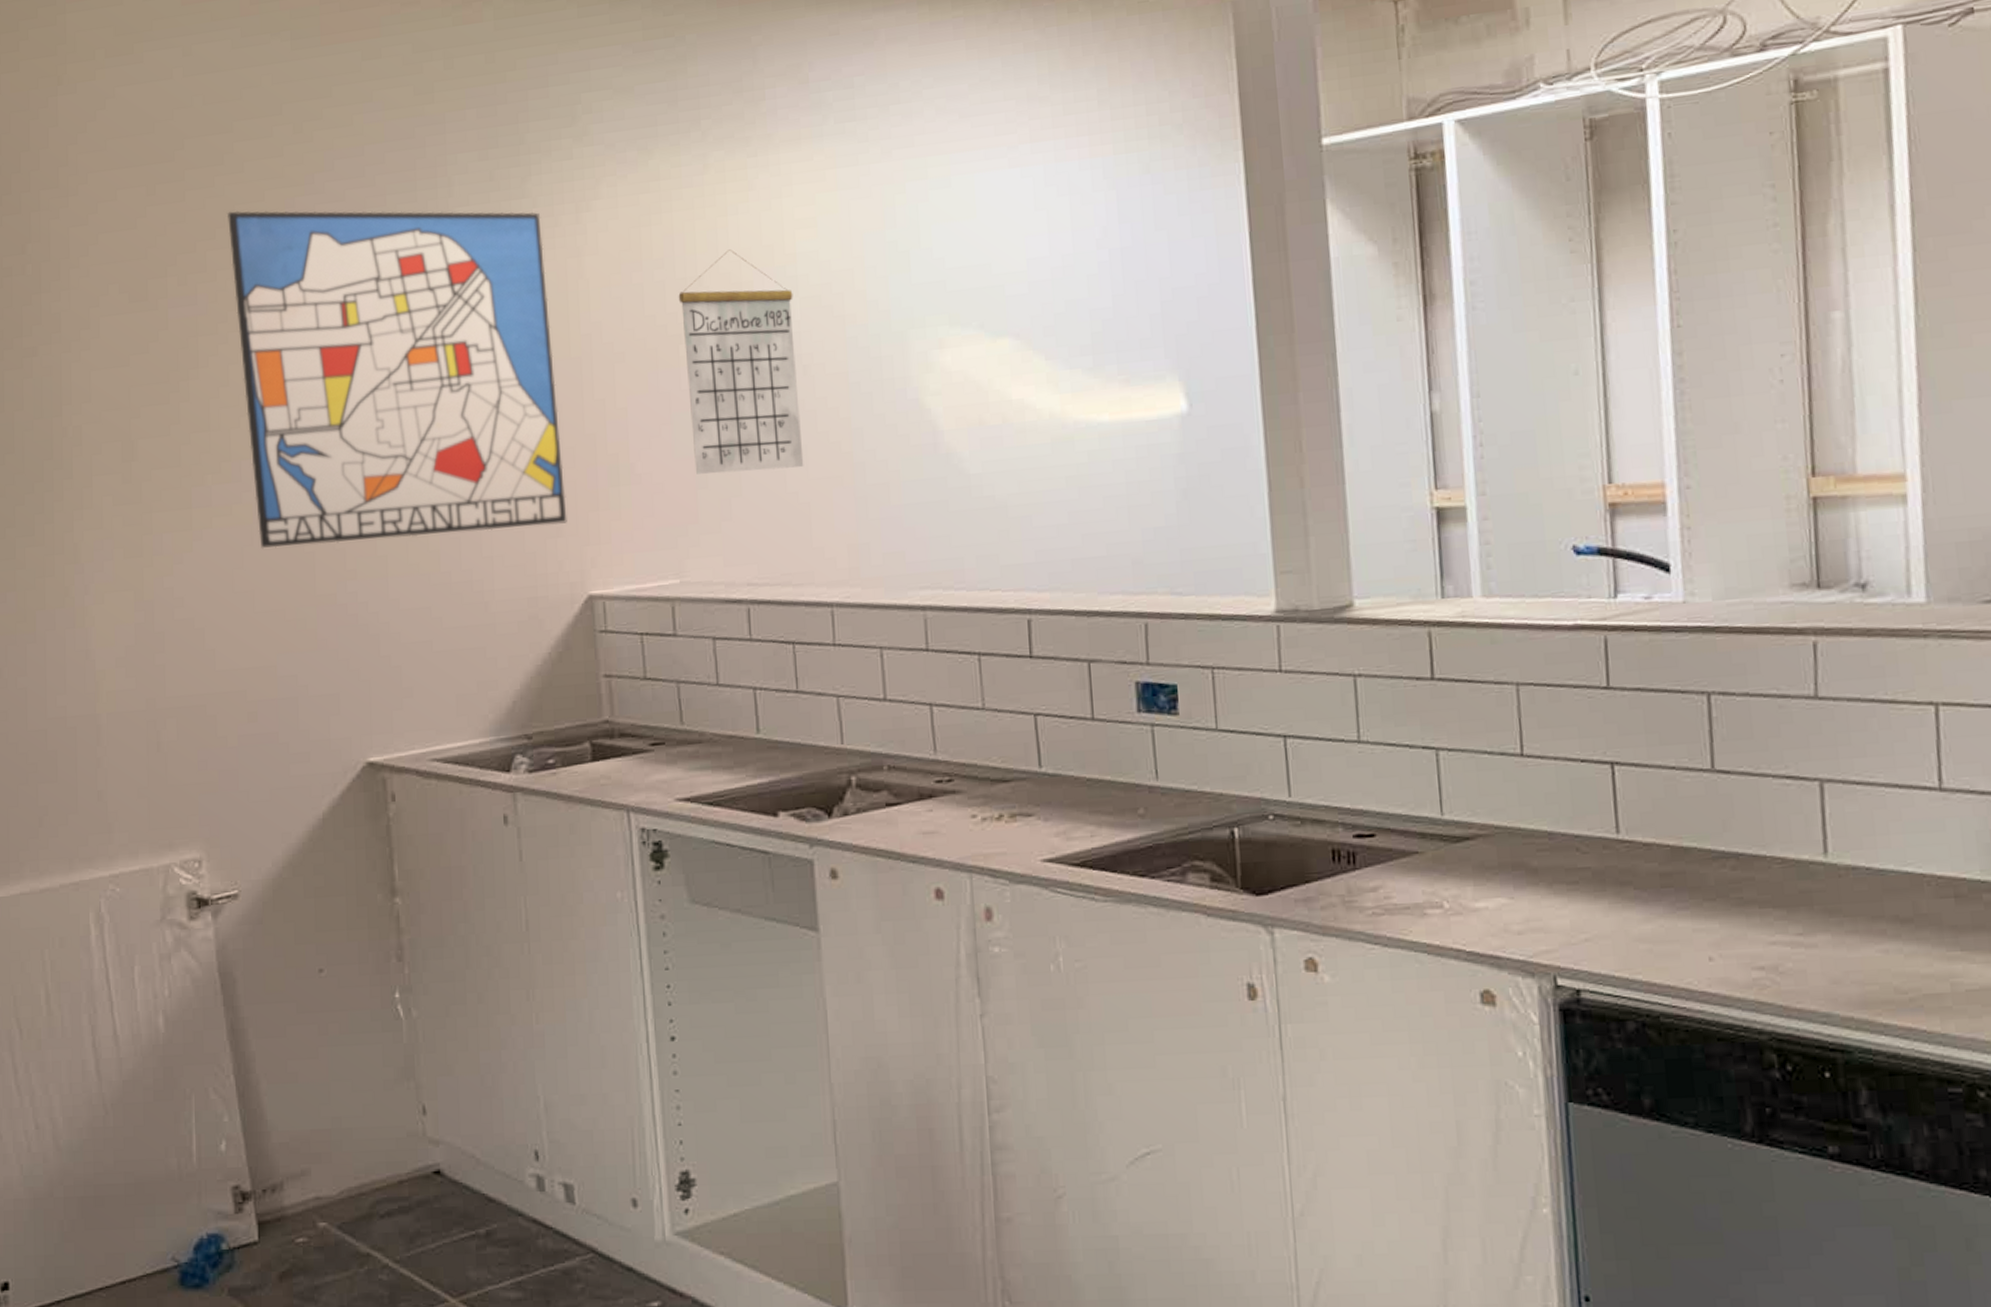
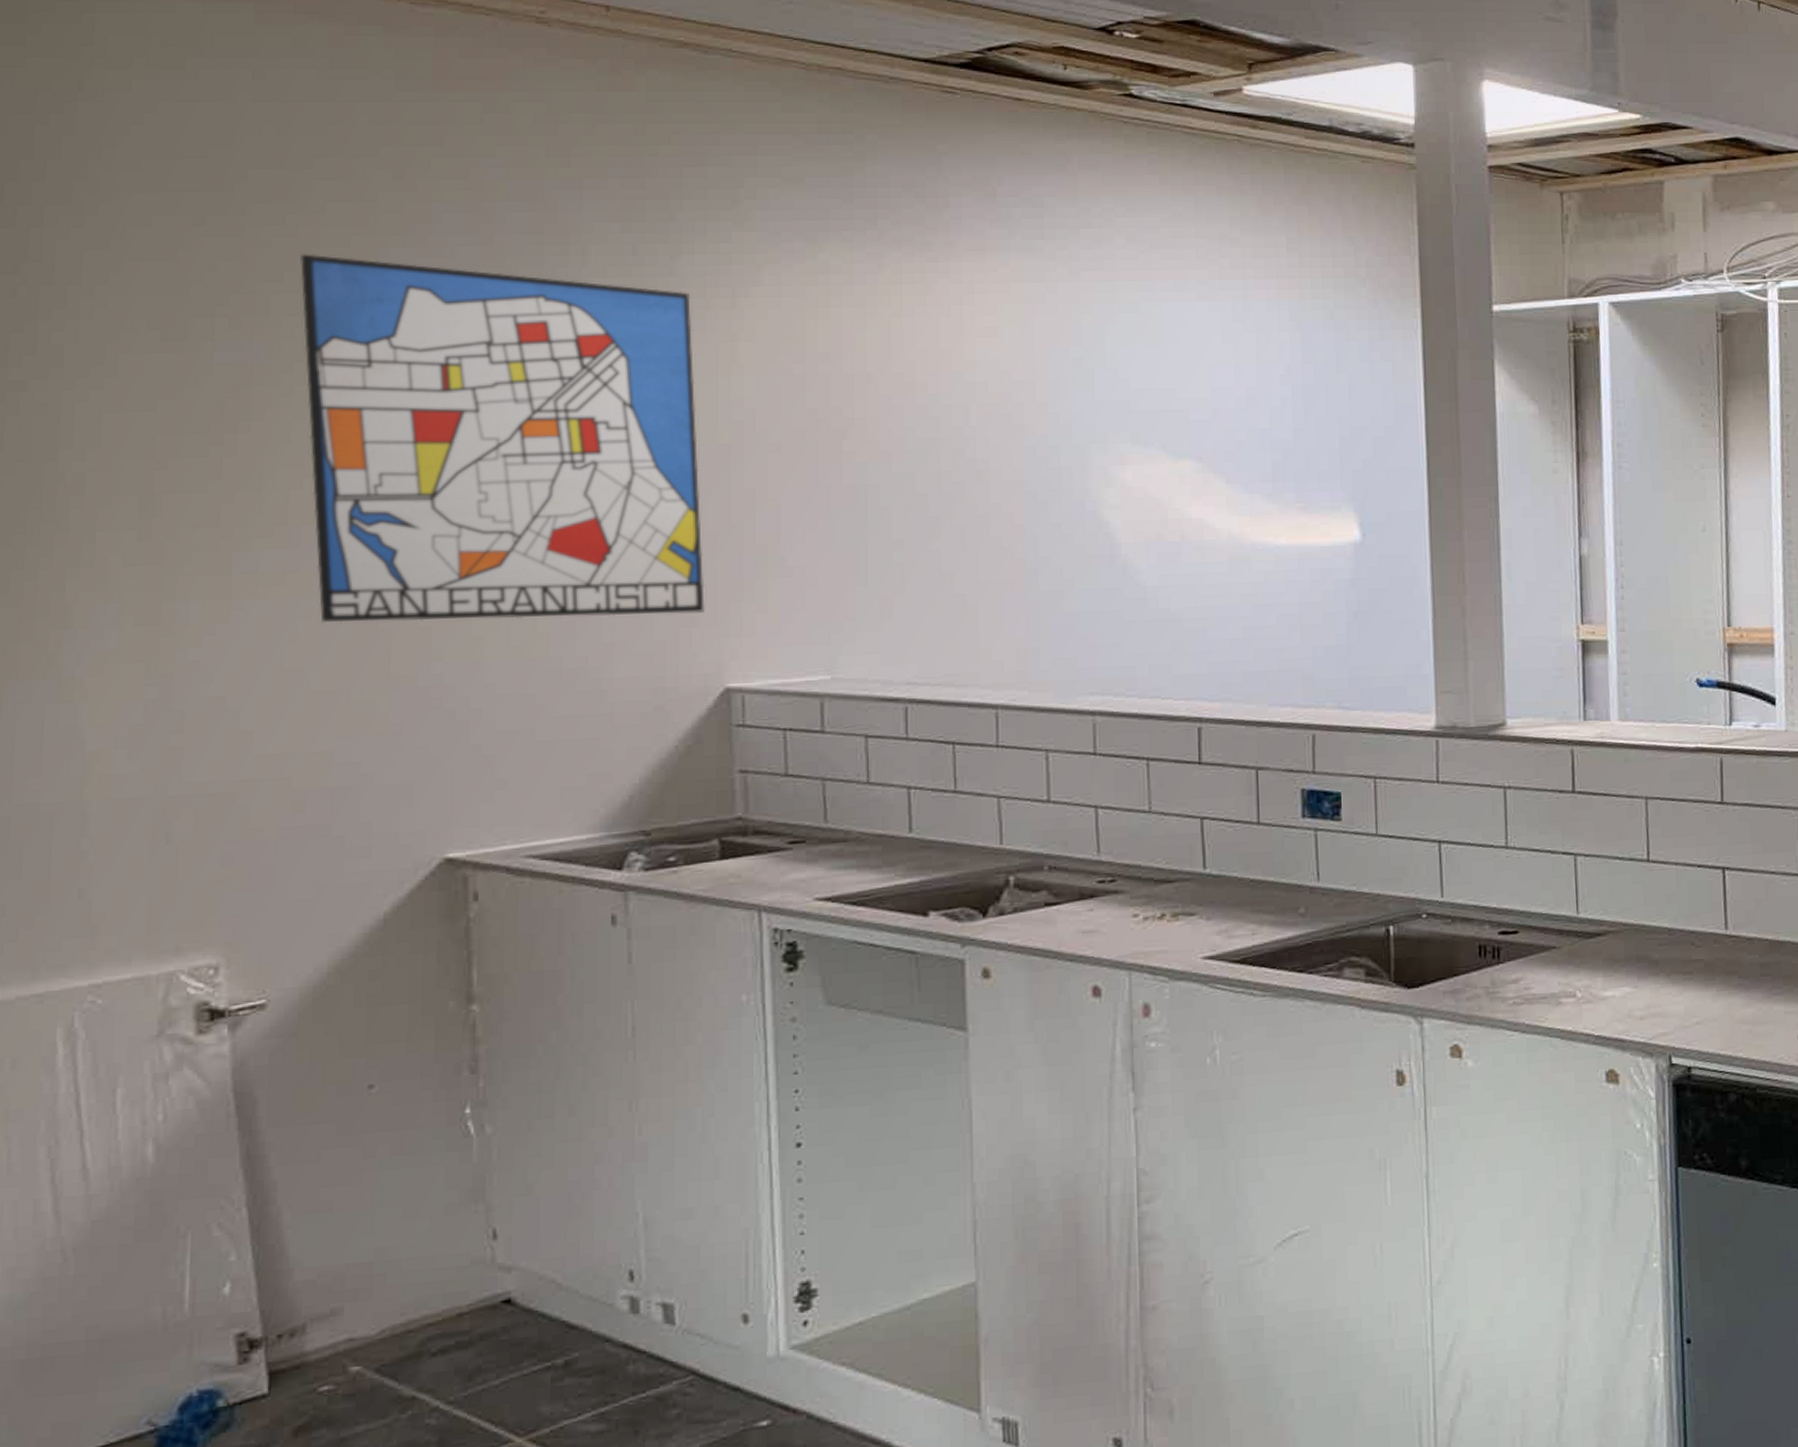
calendar: present [678,249,804,474] -> none [844,350,973,572]

